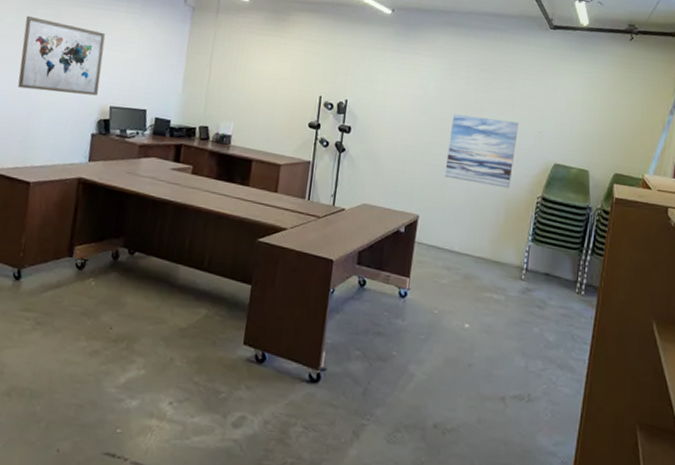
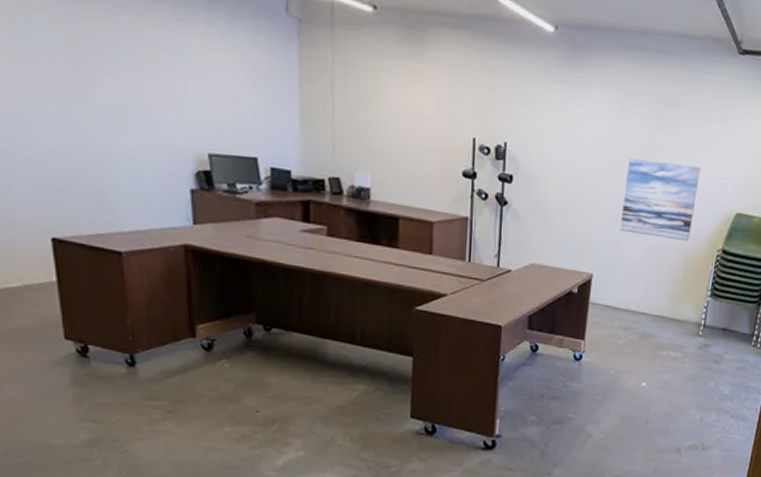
wall art: present [17,15,106,96] -> none [63,27,188,140]

